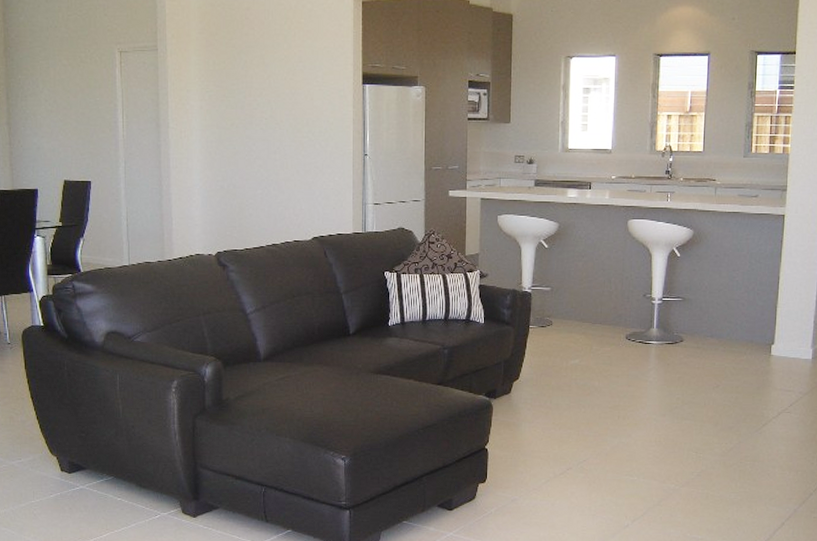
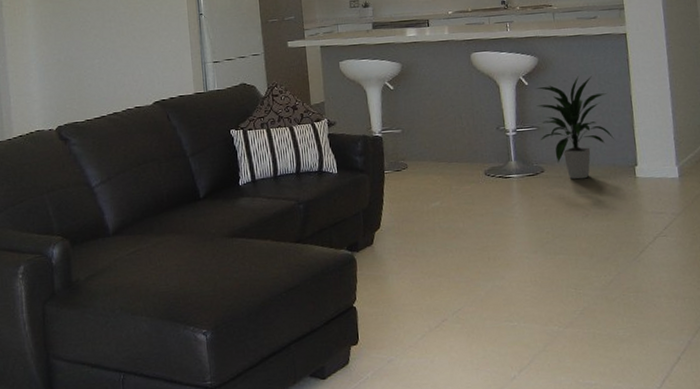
indoor plant: none [684,252,757,352] -> present [535,76,614,179]

